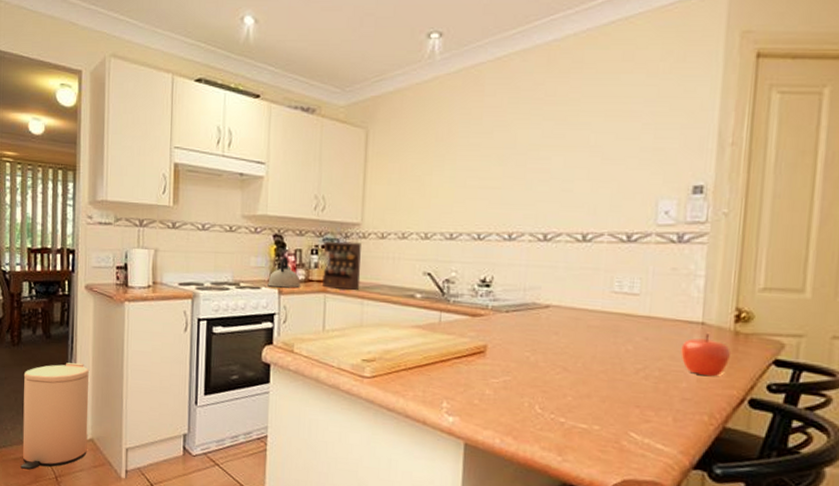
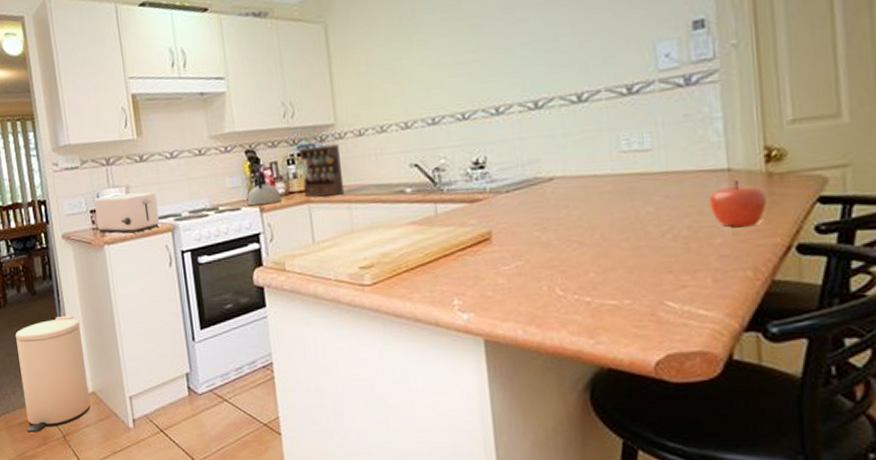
toaster: none [121,255,183,295] -> present [94,192,160,234]

